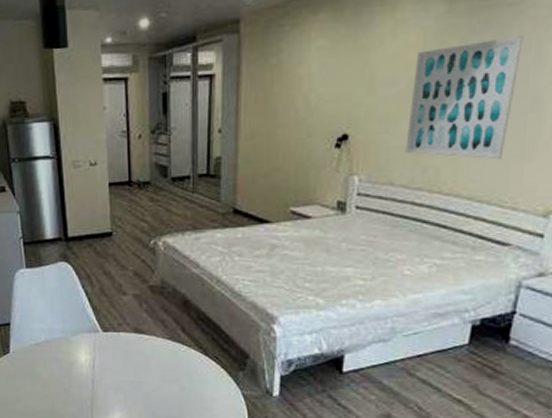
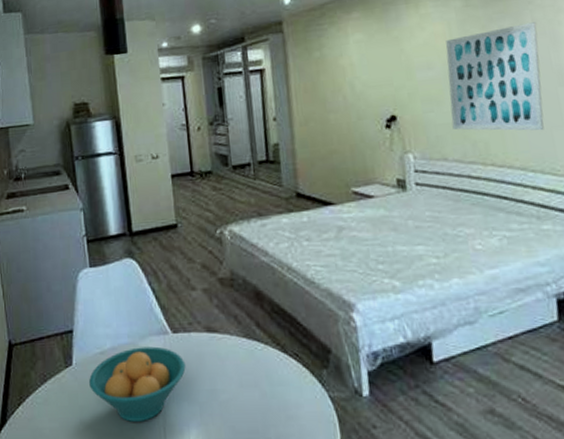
fruit bowl: none [25,342,114,403] -> present [89,346,186,422]

